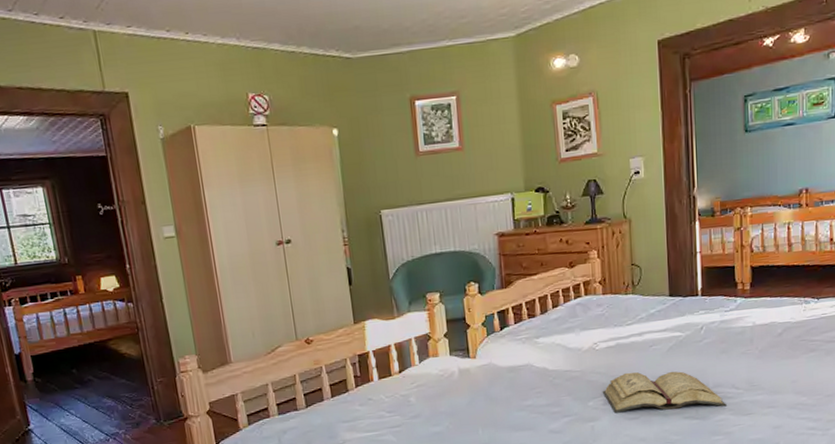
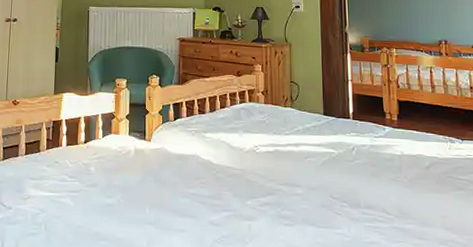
diary: present [603,371,728,413] -> none [261,178,379,230]

